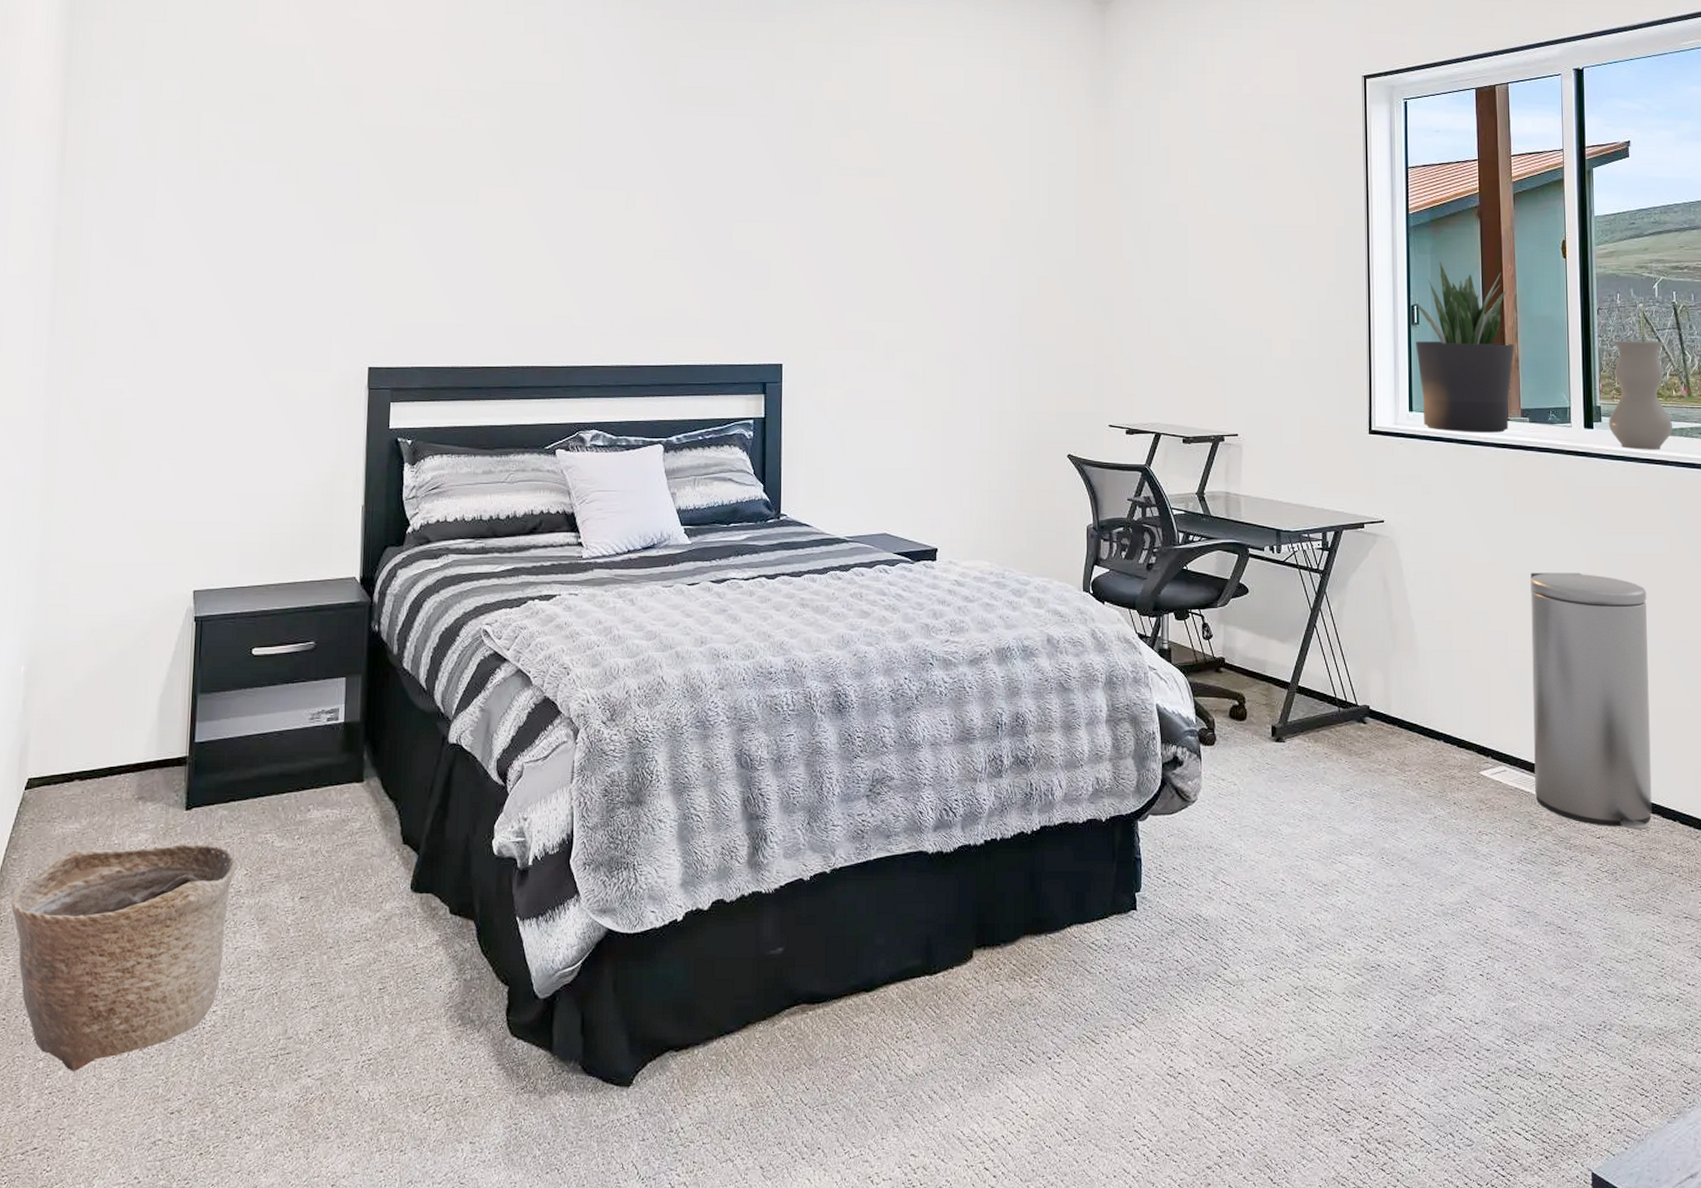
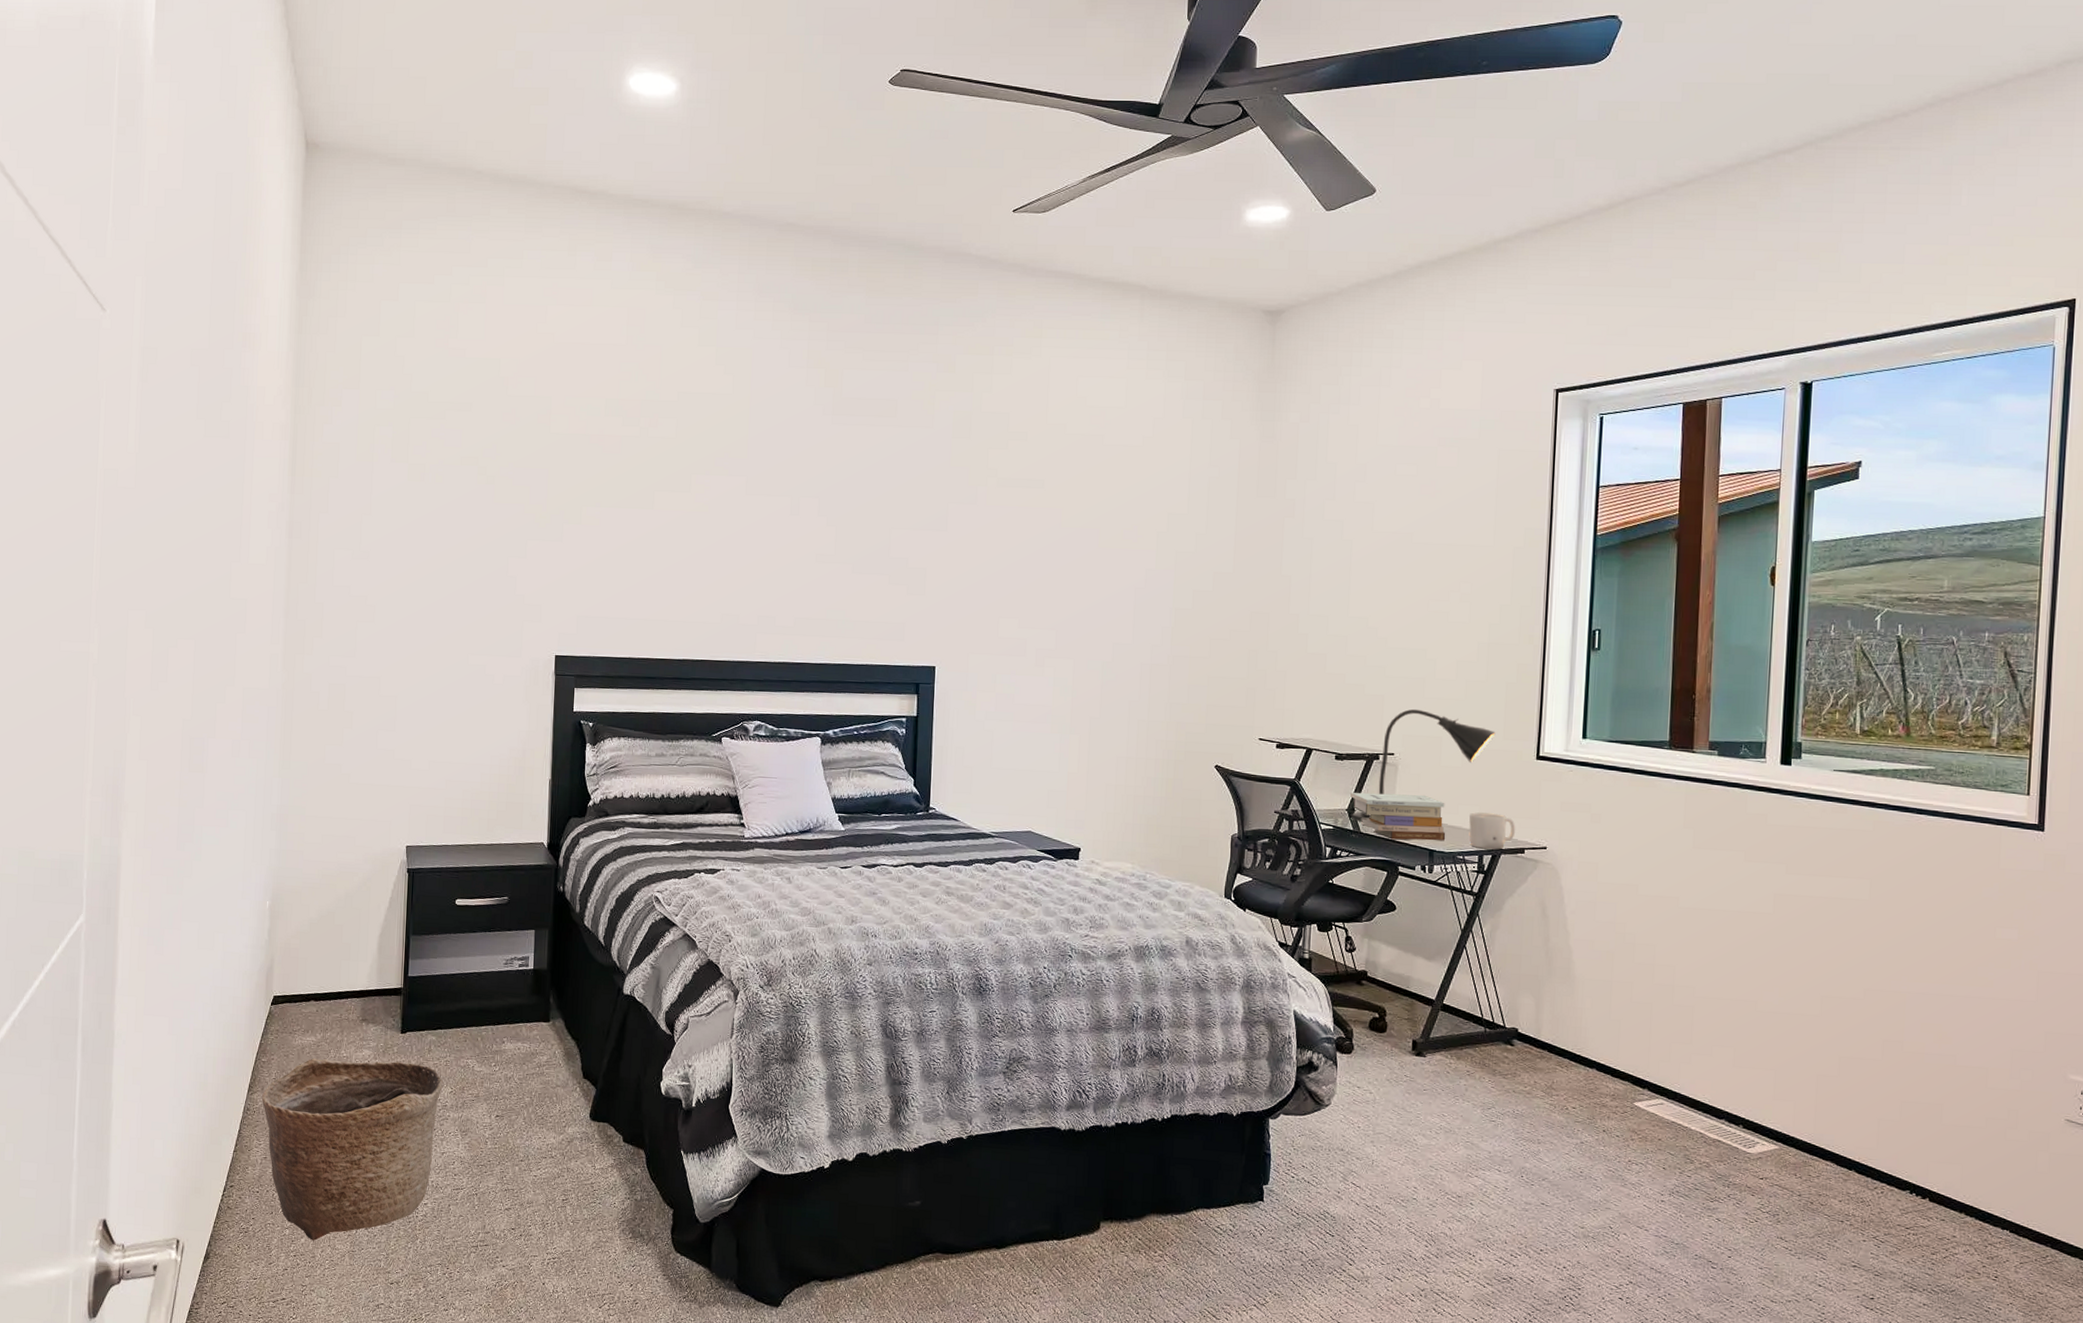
desk lamp: none [1198,388,1331,505] -> present [1348,709,1496,822]
books: none [1199,474,1291,521] -> present [1350,792,1446,841]
mug: none [1311,489,1355,526] -> present [1468,812,1516,850]
planter: present [1414,262,1515,433] -> none [1594,586,1707,765]
pedal bin: present [1530,572,1652,830] -> none [1694,909,1839,1176]
vase: present [1608,340,1673,450] -> none [1809,674,1886,792]

